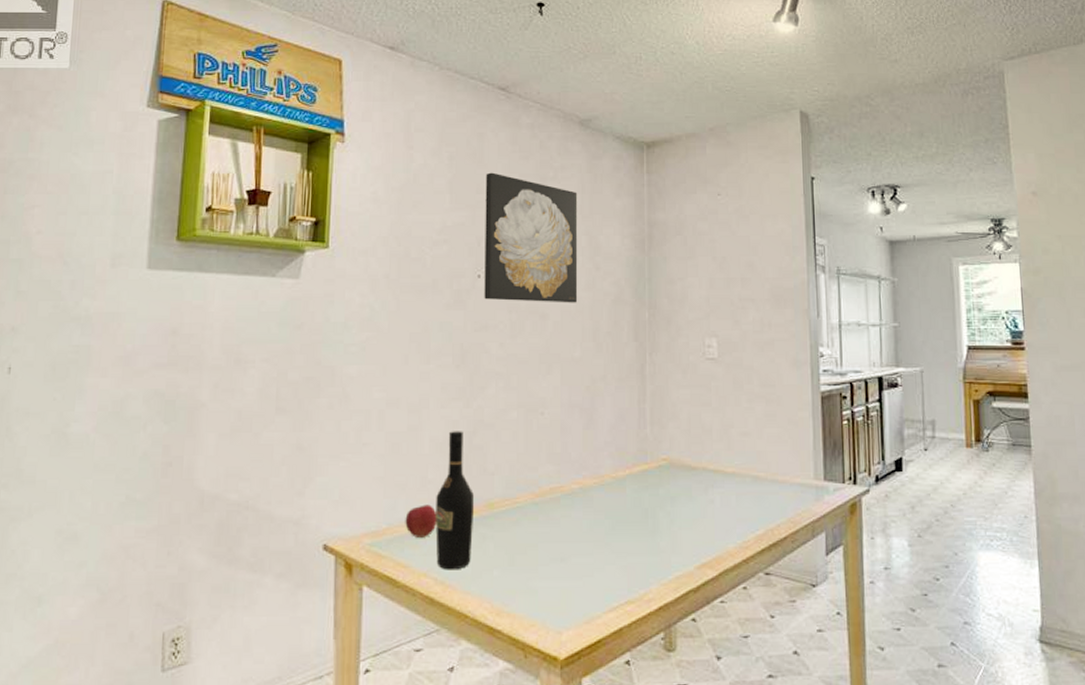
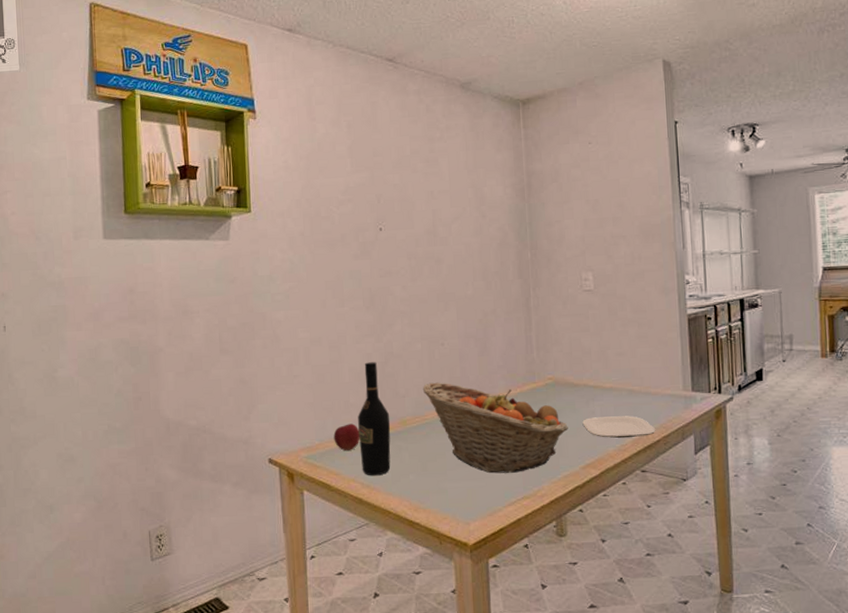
wall art: present [484,172,578,303] -> none [380,136,468,250]
fruit basket: none [515,458,683,571] -> present [422,382,568,474]
plate: none [699,507,783,533] -> present [582,416,656,438]

